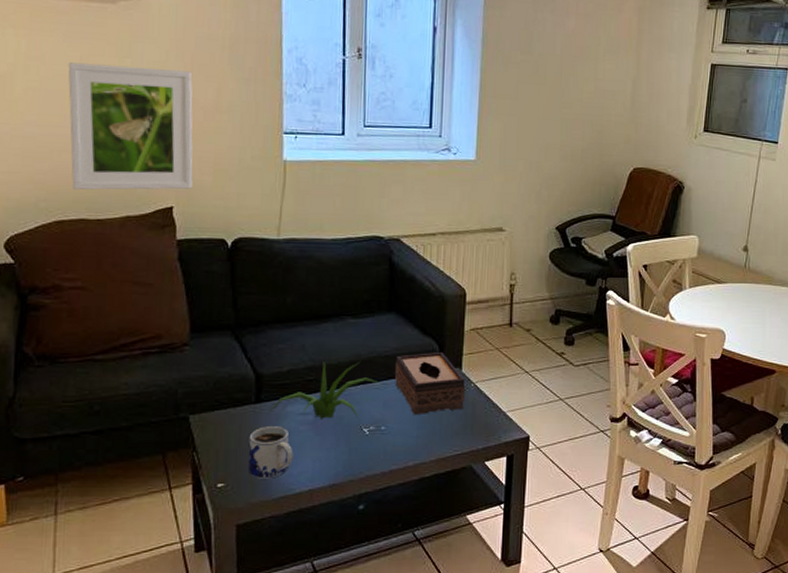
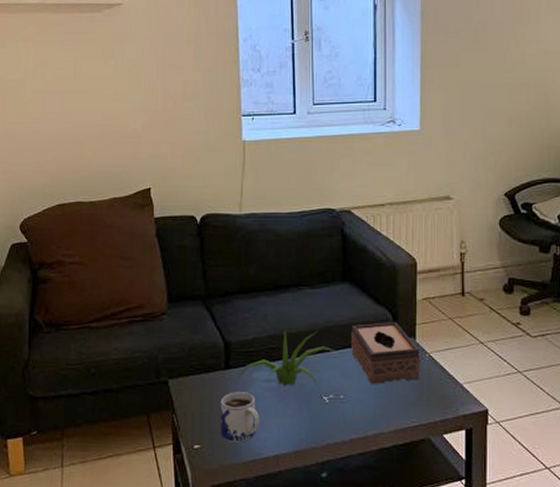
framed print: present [68,62,193,191] -> none [65,65,166,177]

